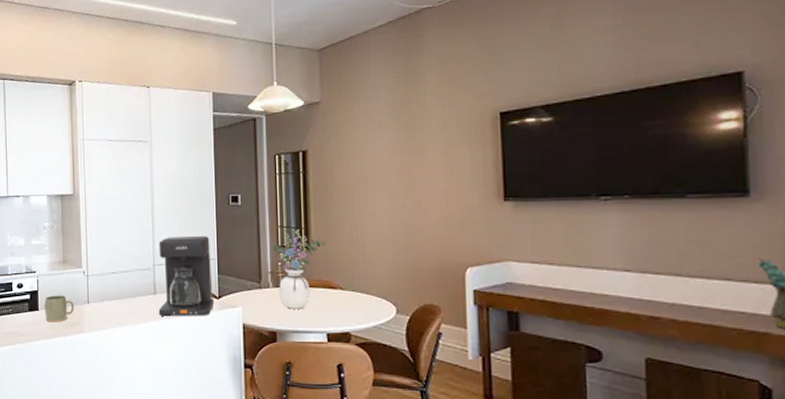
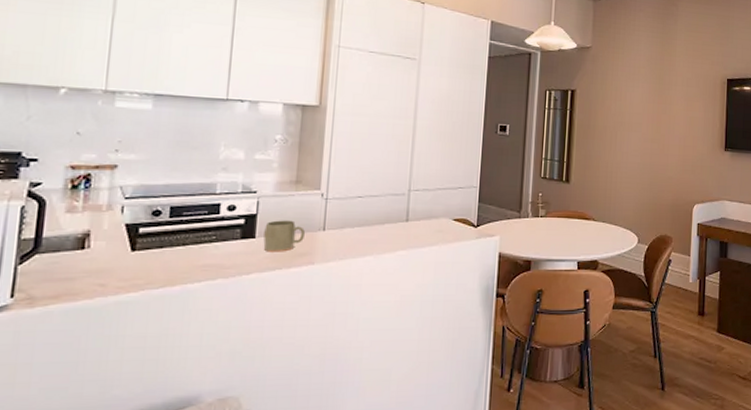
coffee maker: present [158,235,215,317] -> none [409,162,474,246]
bouquet: present [272,229,326,309] -> none [535,162,584,239]

